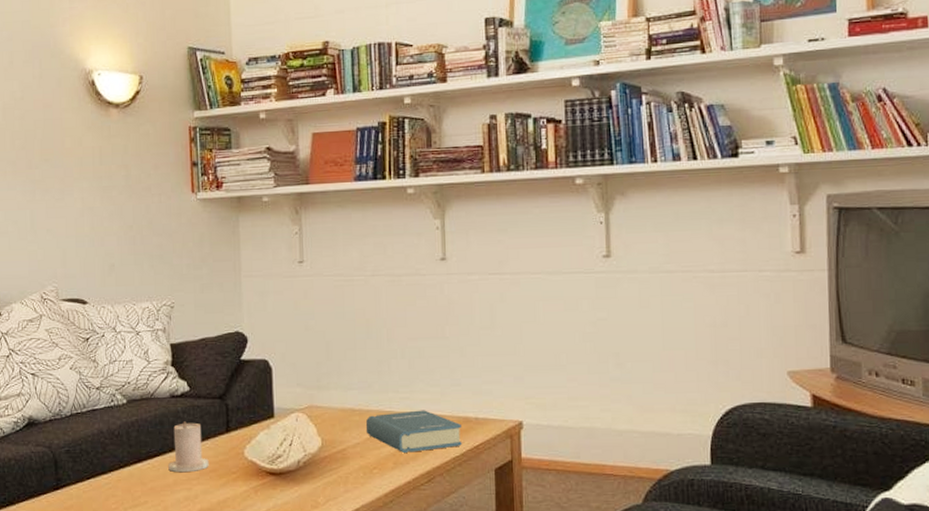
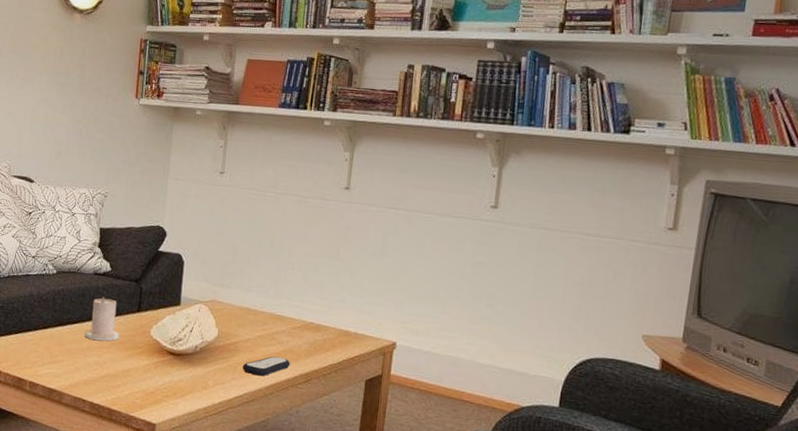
remote control: none [354,458,408,484] -> present [242,356,290,377]
hardback book: present [365,410,462,453] -> none [257,316,342,356]

